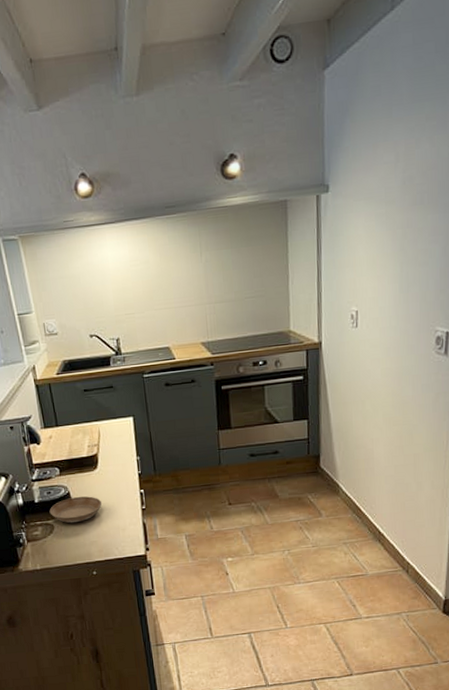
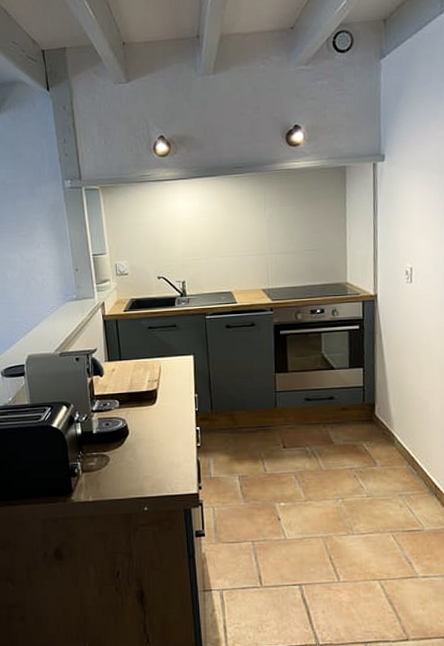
saucer: present [49,496,103,523] -> none [106,429,159,456]

